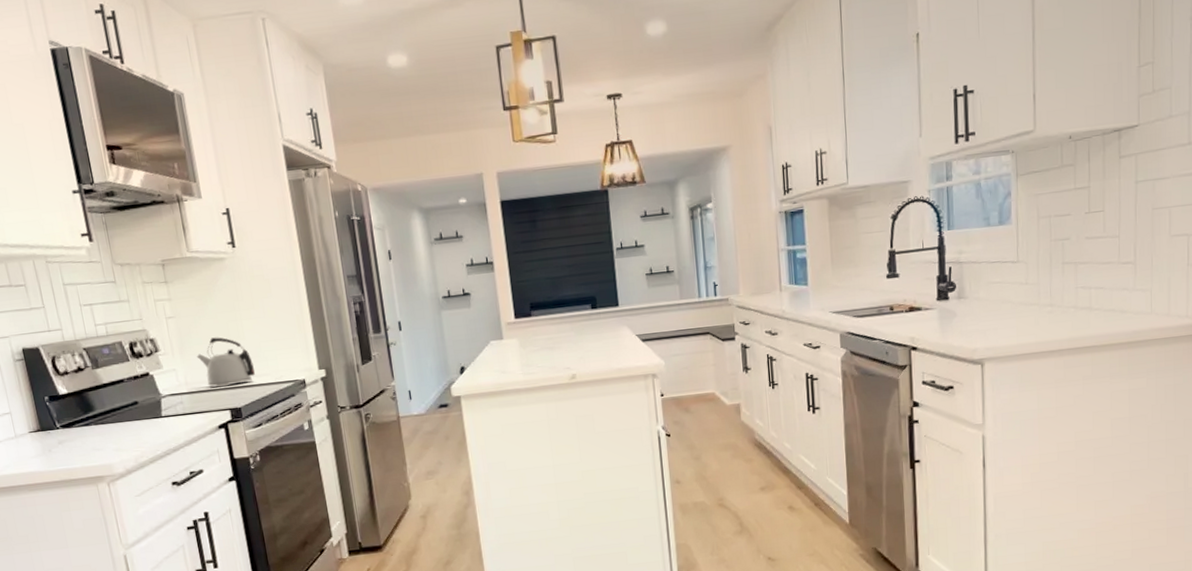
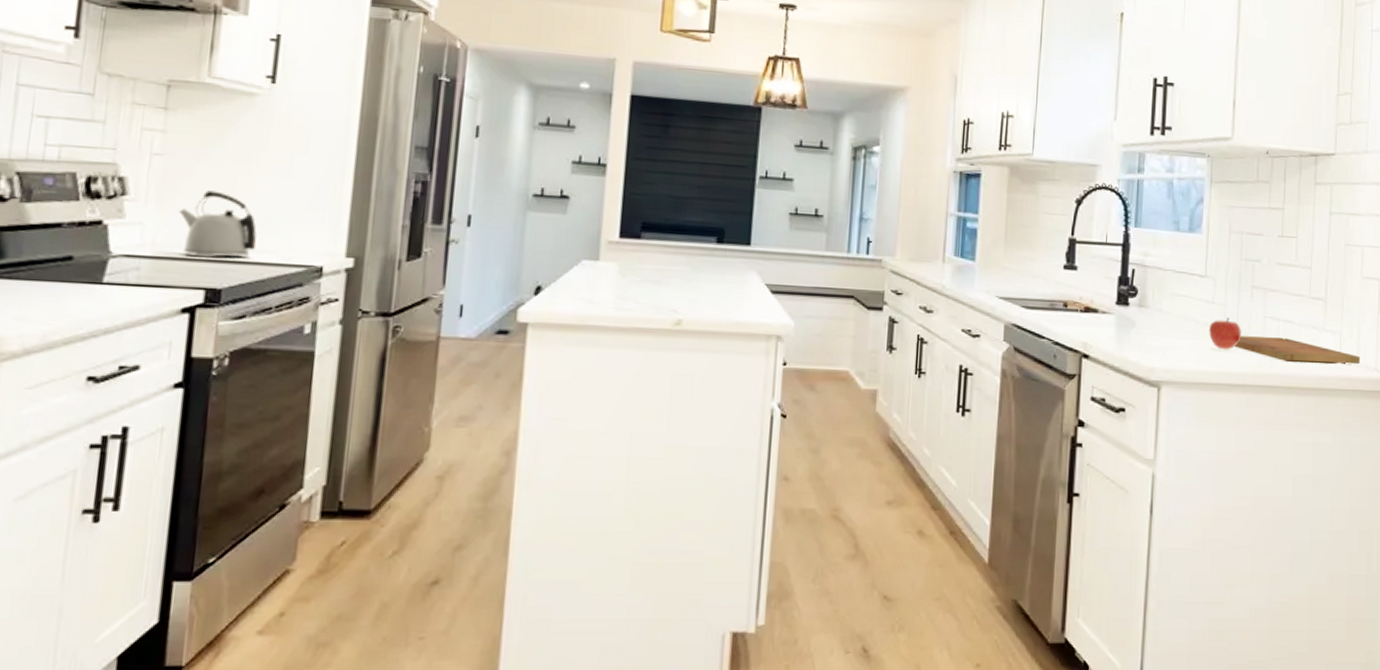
fruit: none [1025,294,1055,323] -> present [1209,318,1241,350]
cutting board: none [1049,303,1171,324] -> present [1234,336,1360,365]

